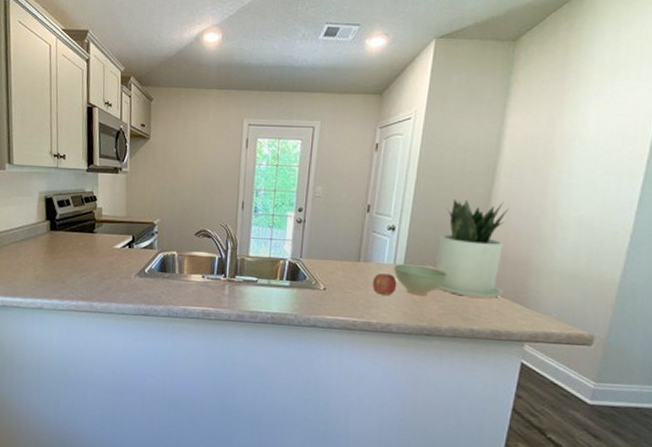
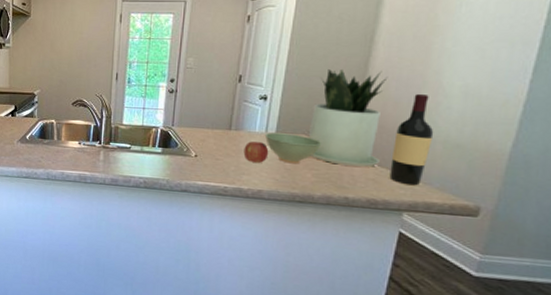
wine bottle: none [511,225,552,316] -> present [389,94,434,186]

